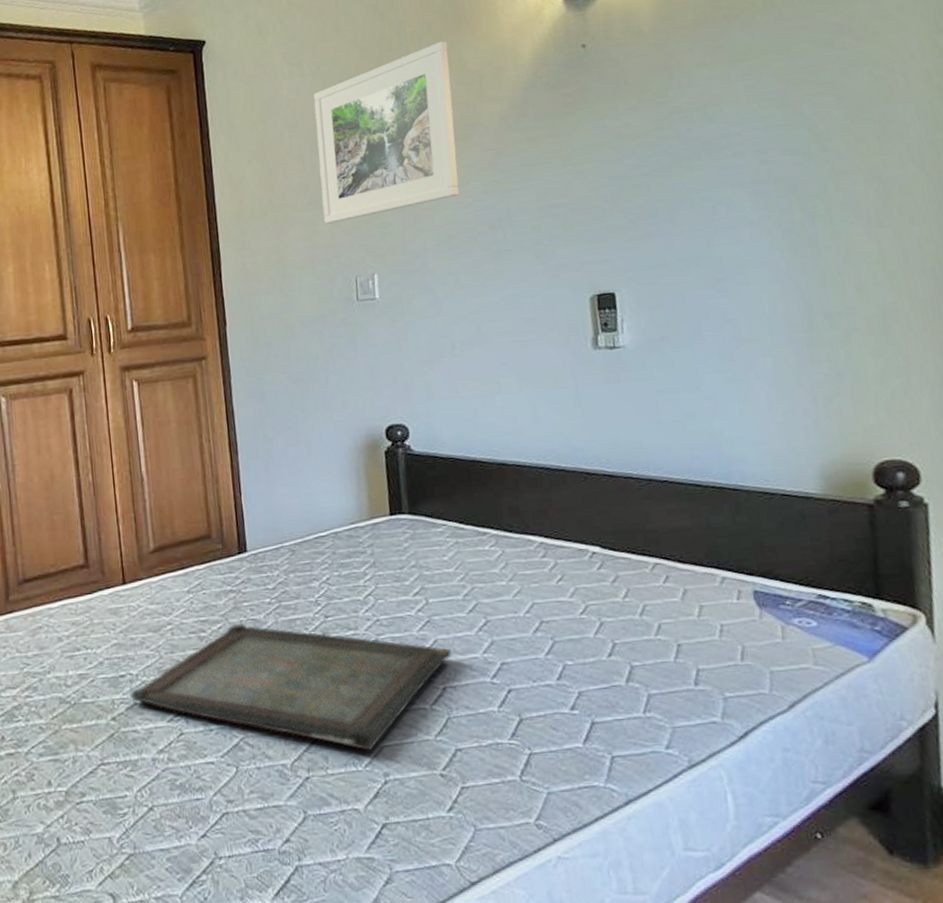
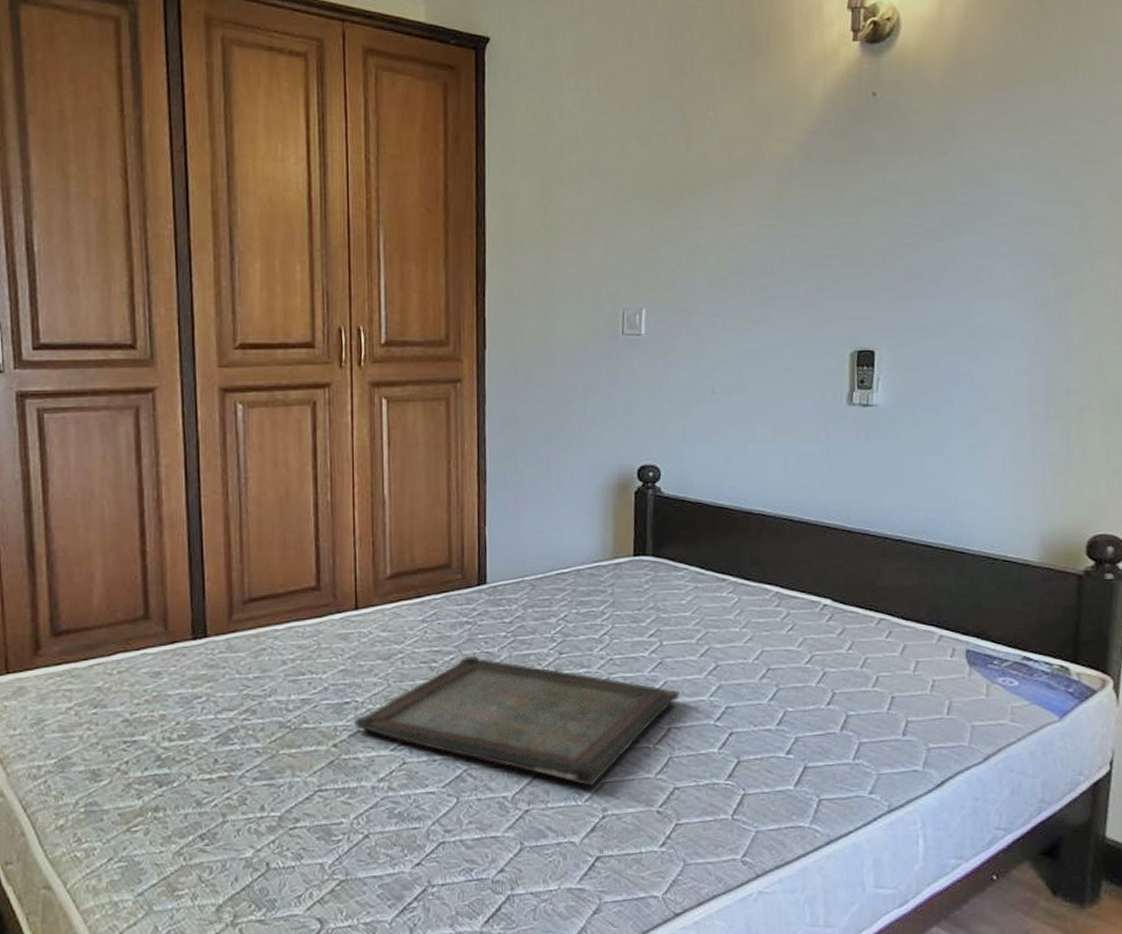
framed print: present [314,41,460,224] -> none [596,71,741,251]

